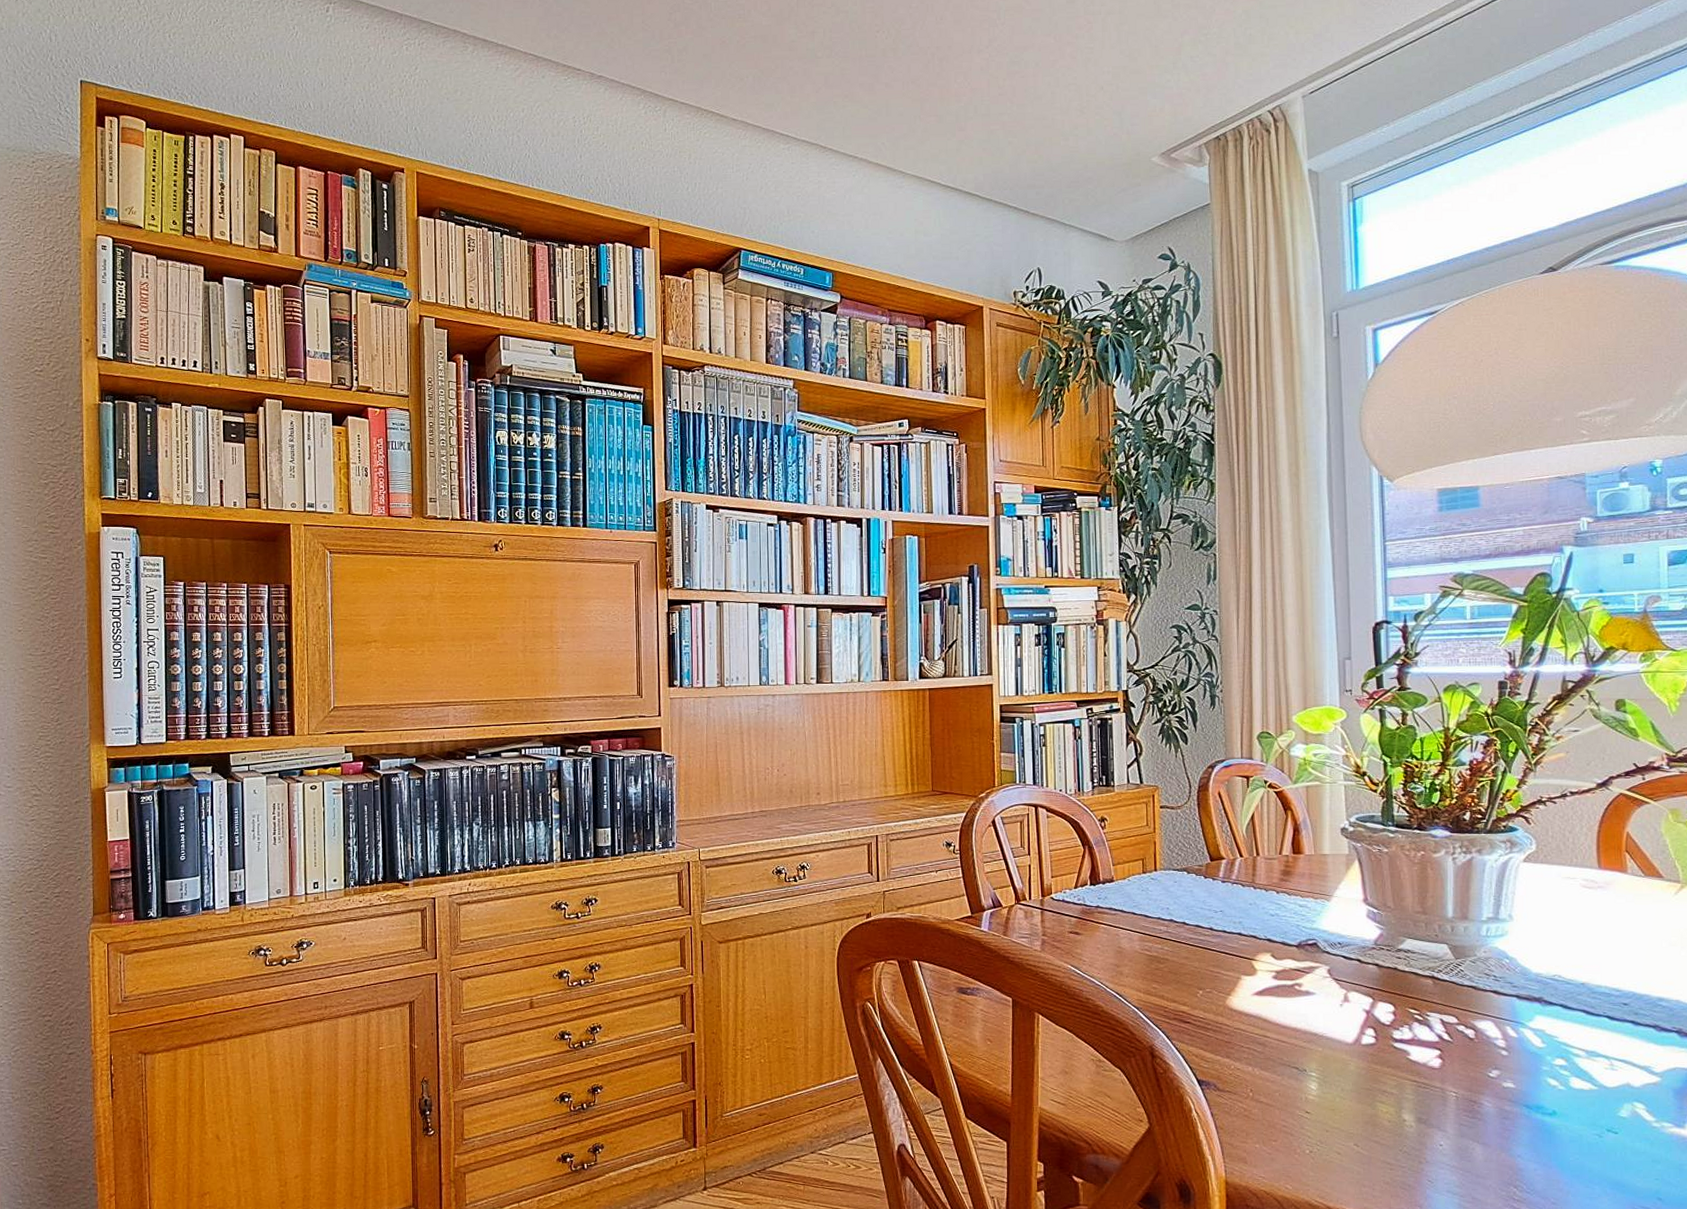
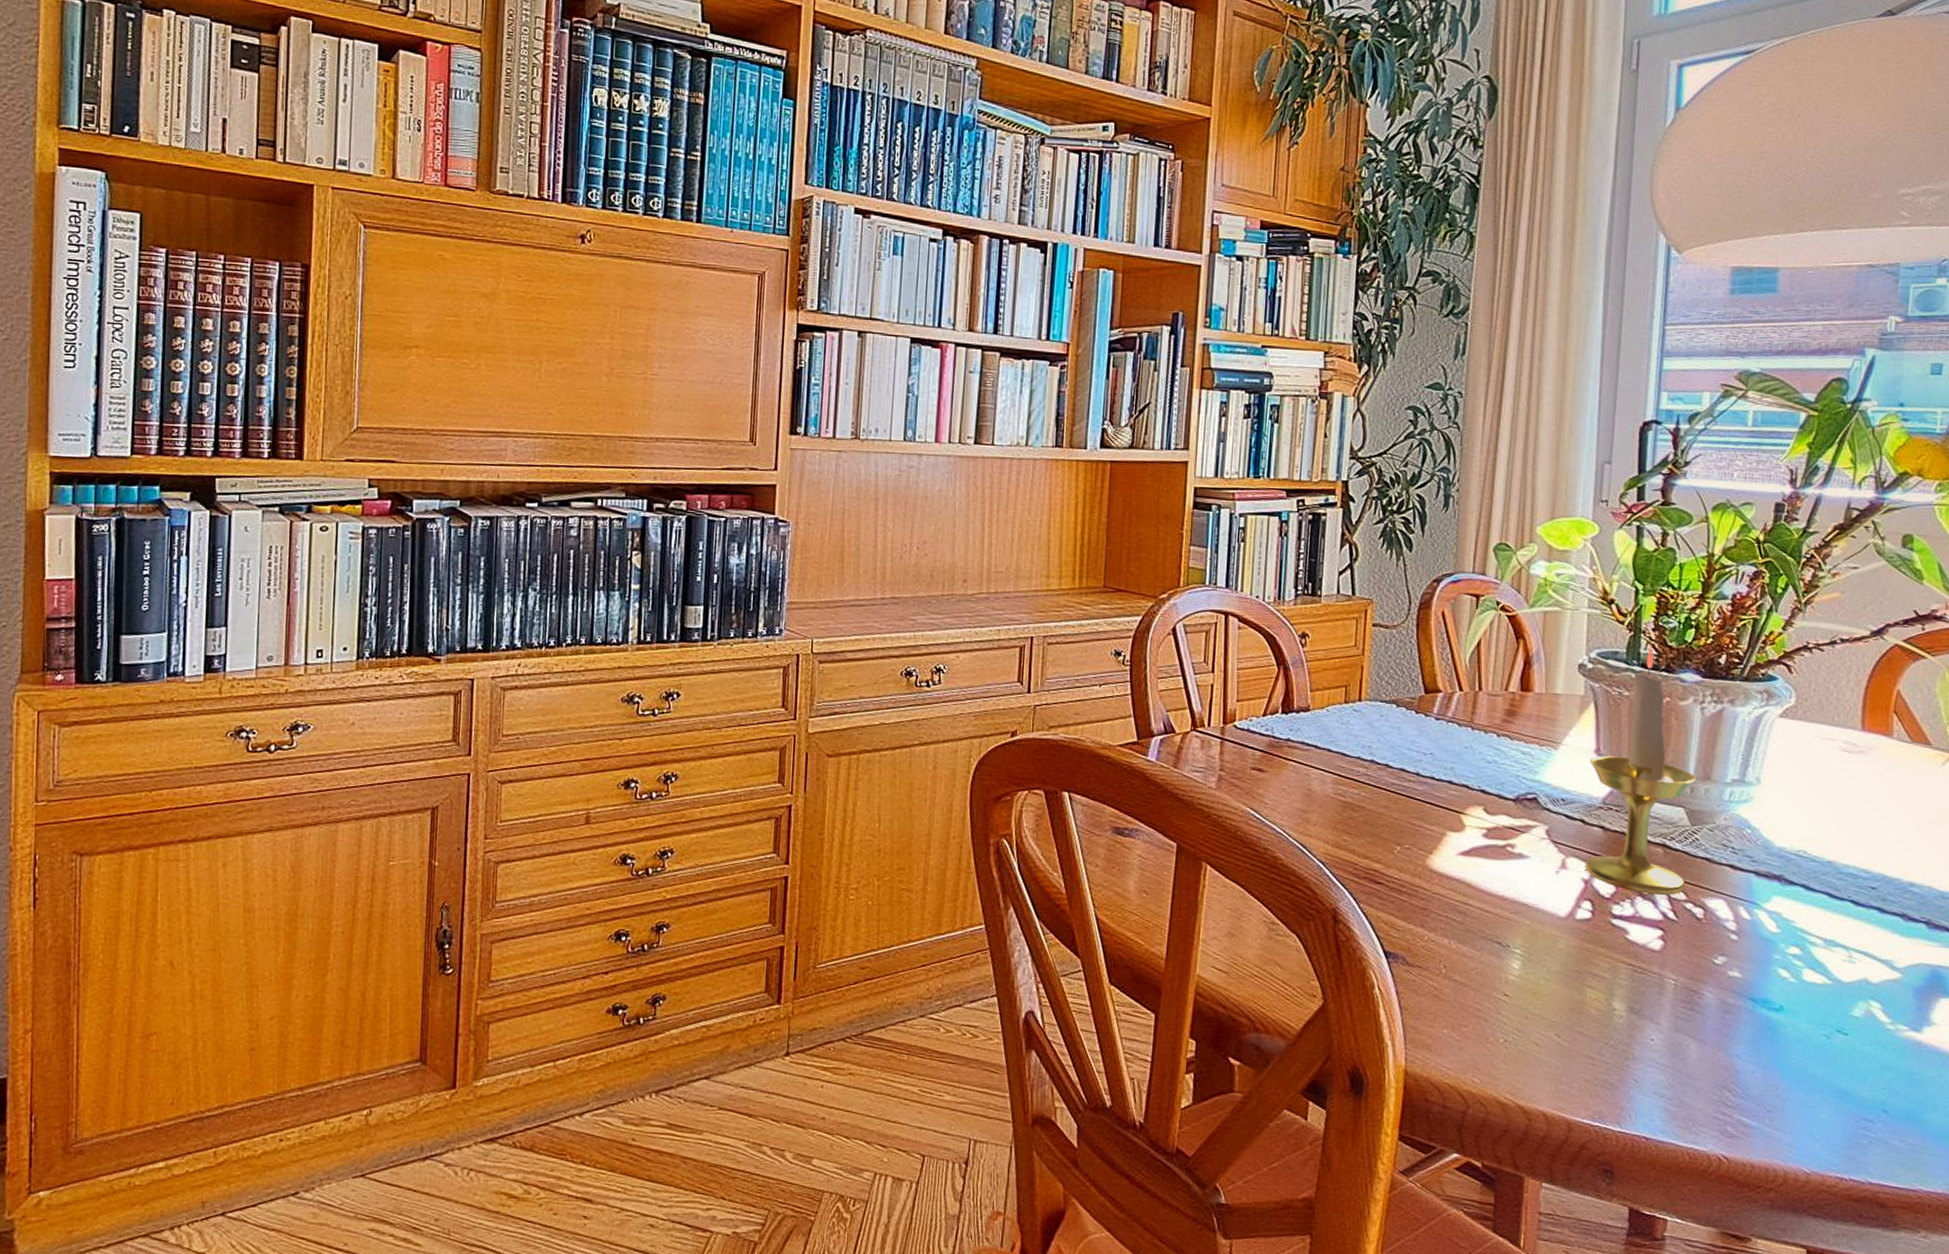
candlestick: none [1359,805,1456,1021] -> present [1585,642,1696,896]

